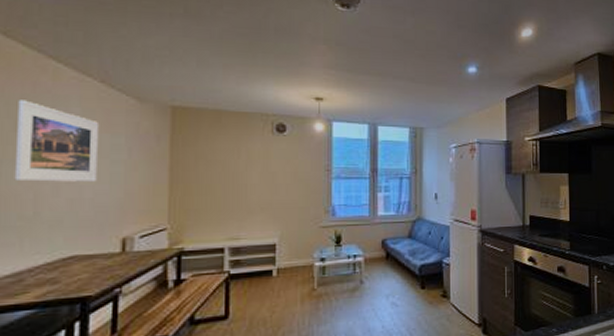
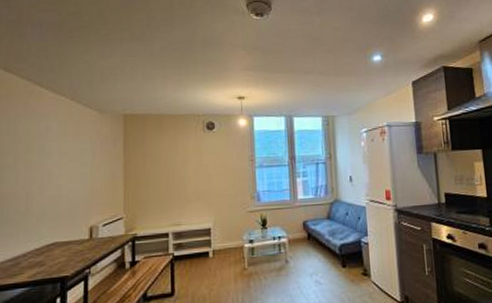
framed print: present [14,100,100,182] -> none [12,119,71,183]

